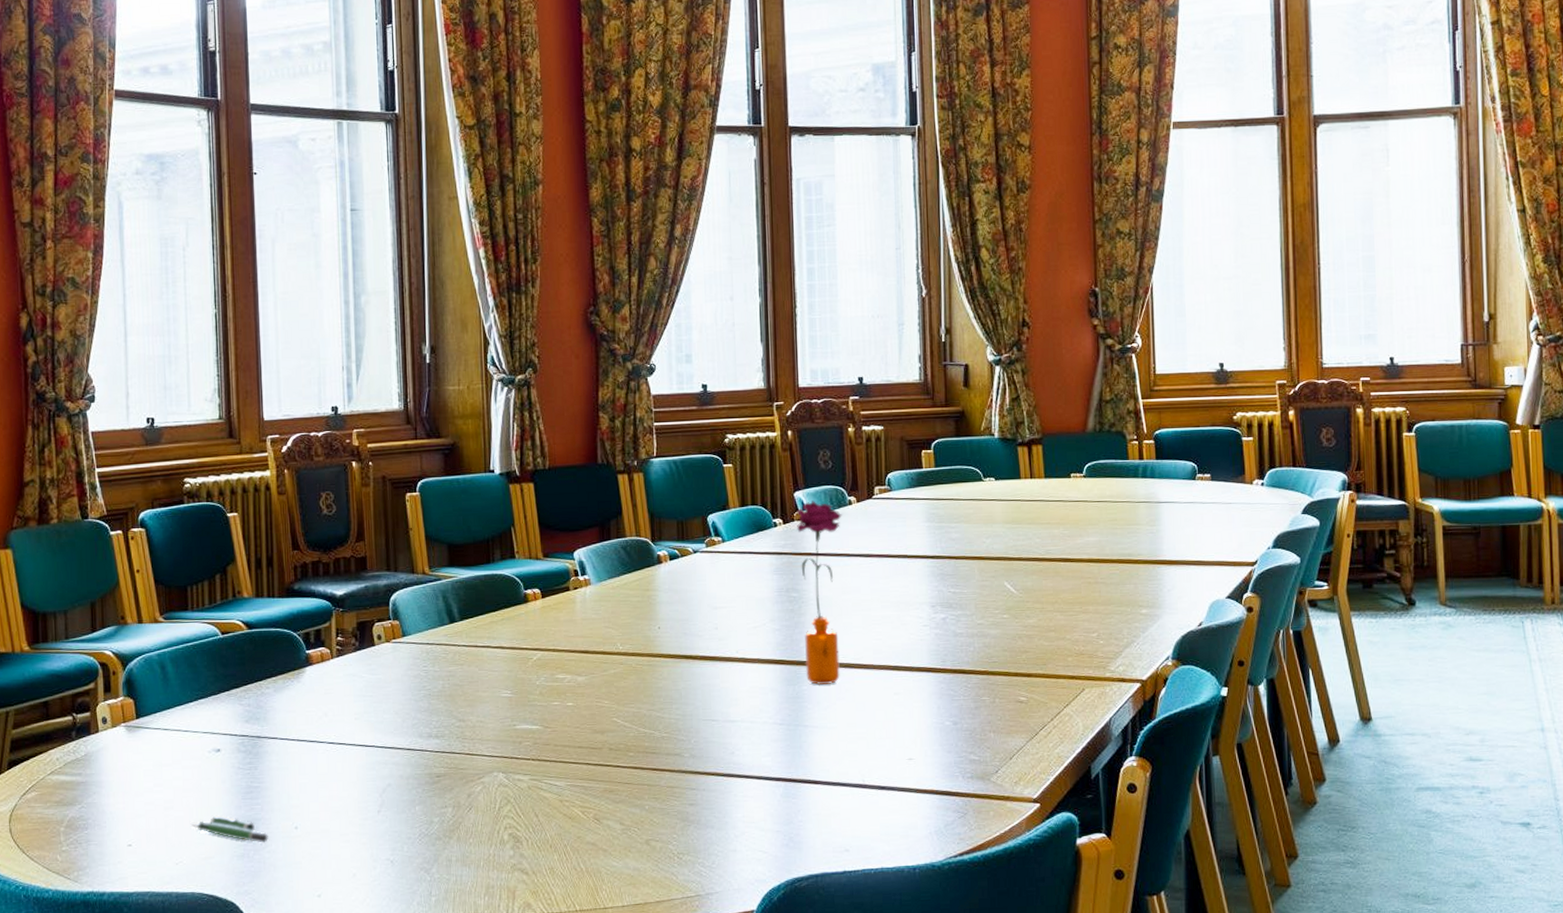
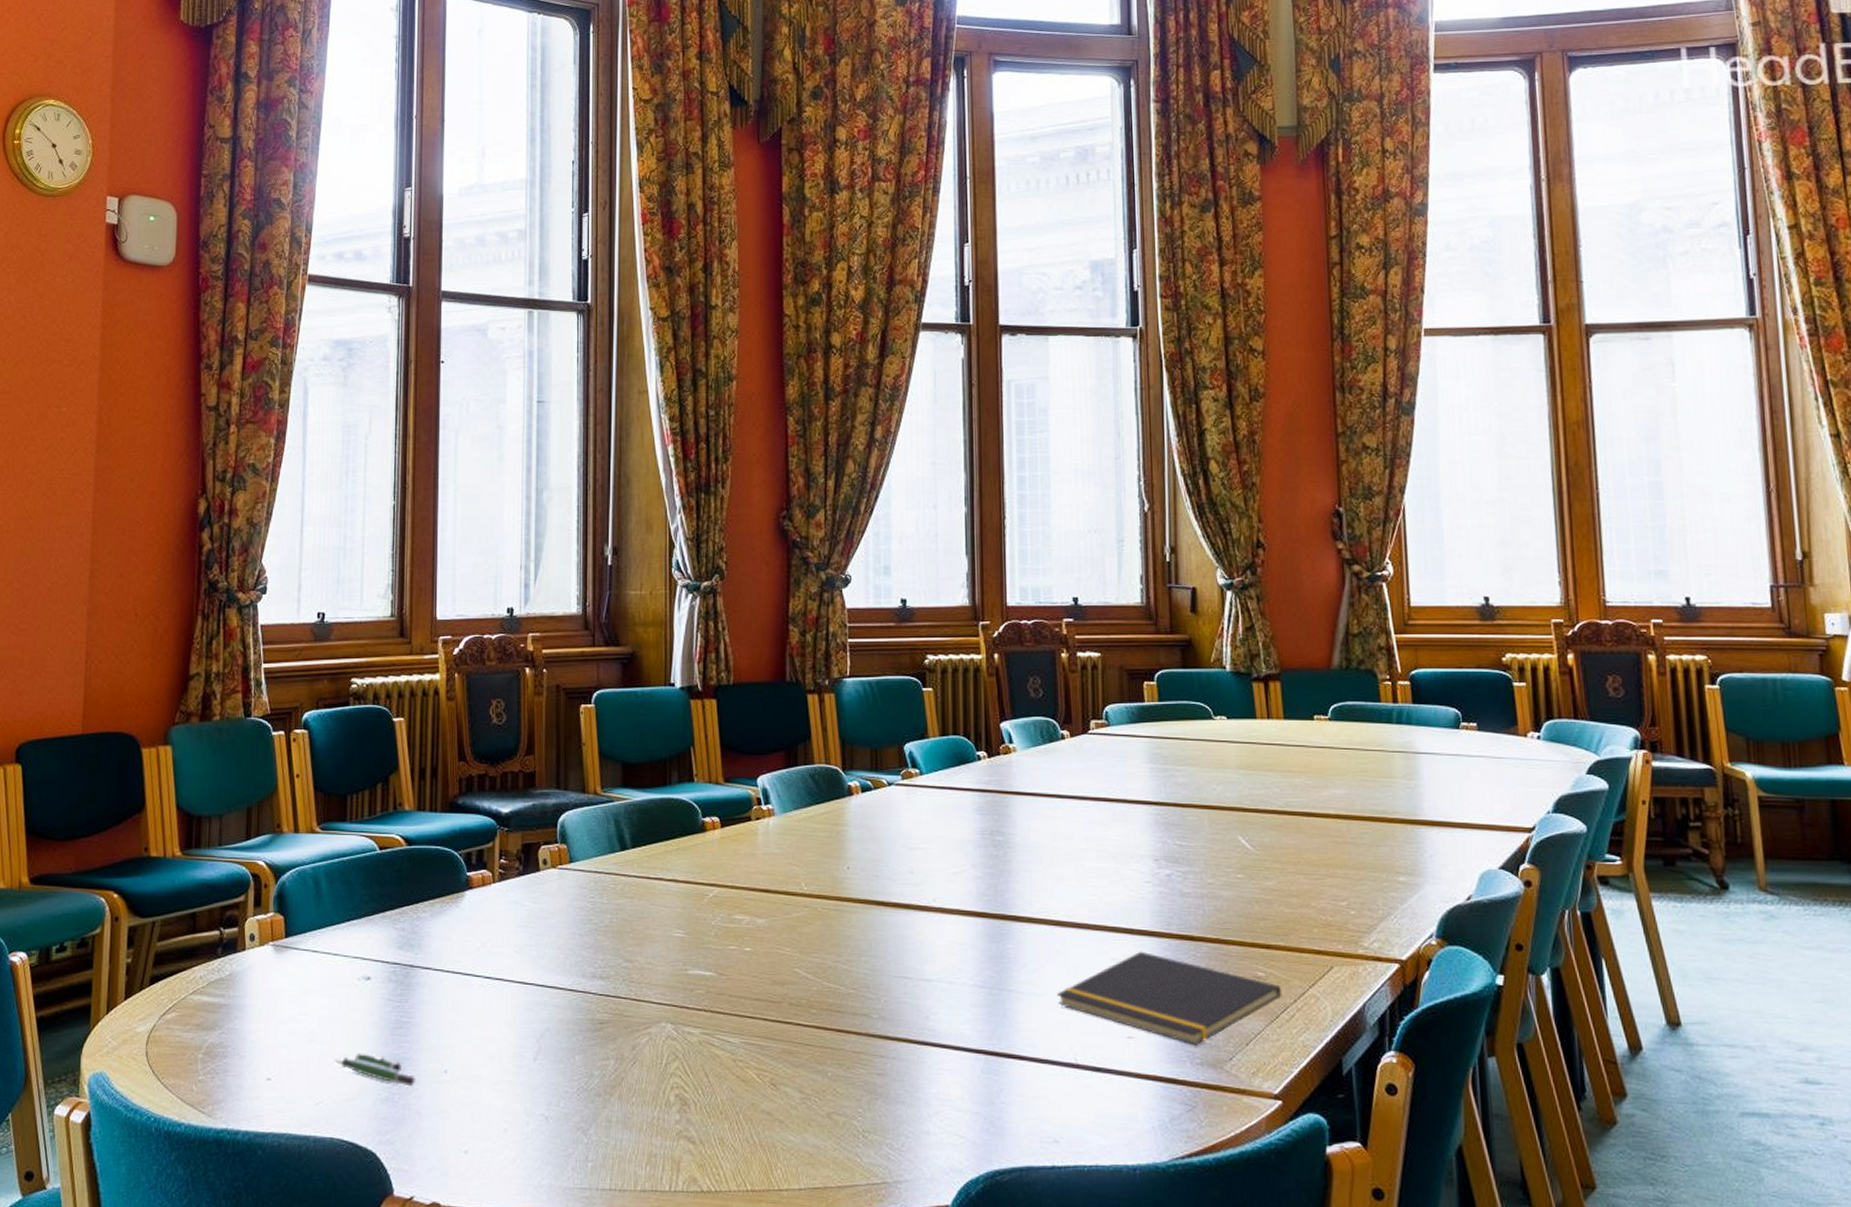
flower: present [796,501,842,686] -> none [1003,733,1054,945]
notepad: none [847,685,1041,762] -> present [1057,951,1282,1046]

